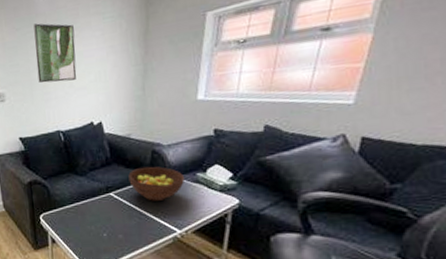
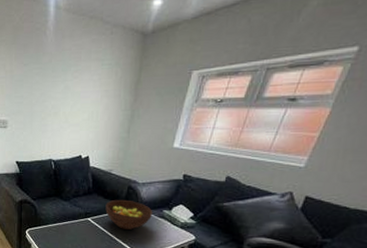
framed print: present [33,23,77,83] -> none [38,61,75,117]

